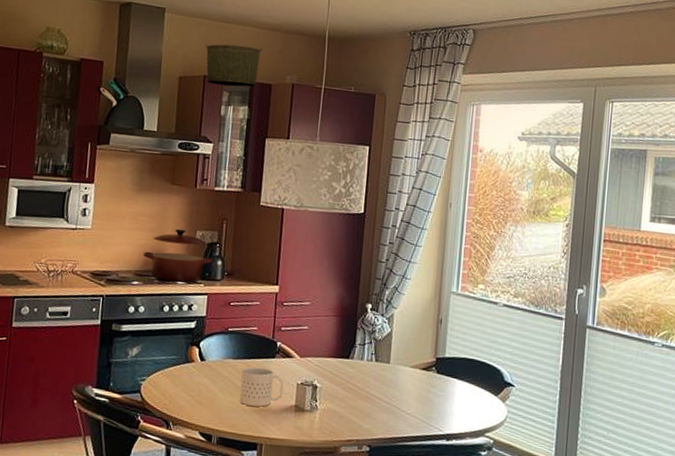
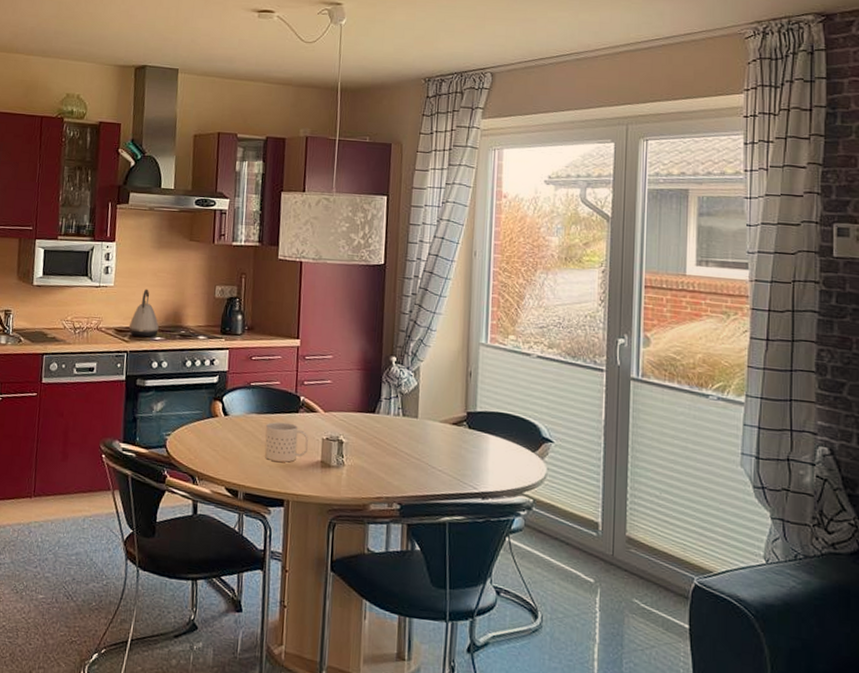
kettle: none [105,232,137,283] -> present [128,289,159,338]
saucepan: present [143,229,213,284] -> none [164,284,233,339]
basket: present [205,44,262,87] -> none [218,100,275,142]

